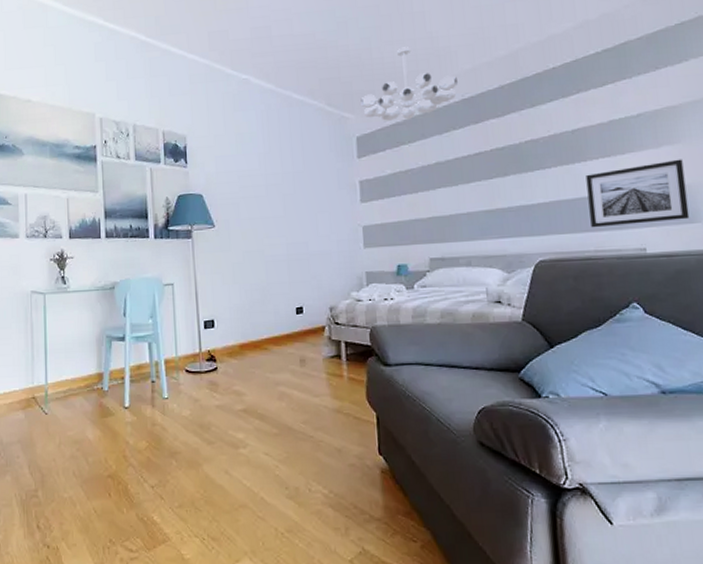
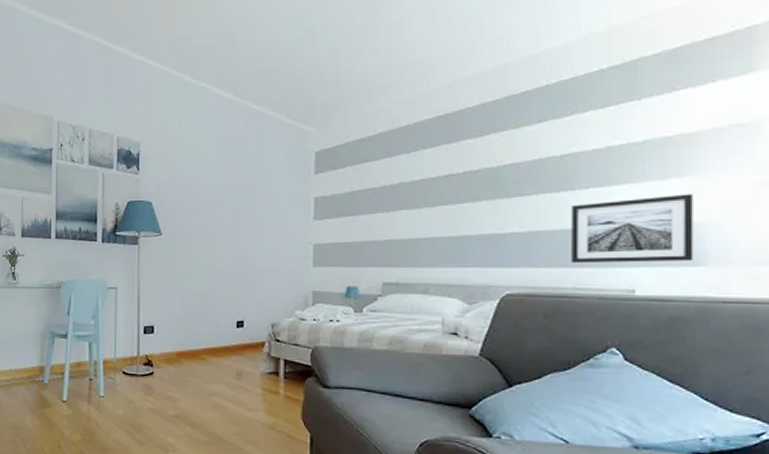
chandelier: present [361,47,458,121] -> none [324,58,433,137]

